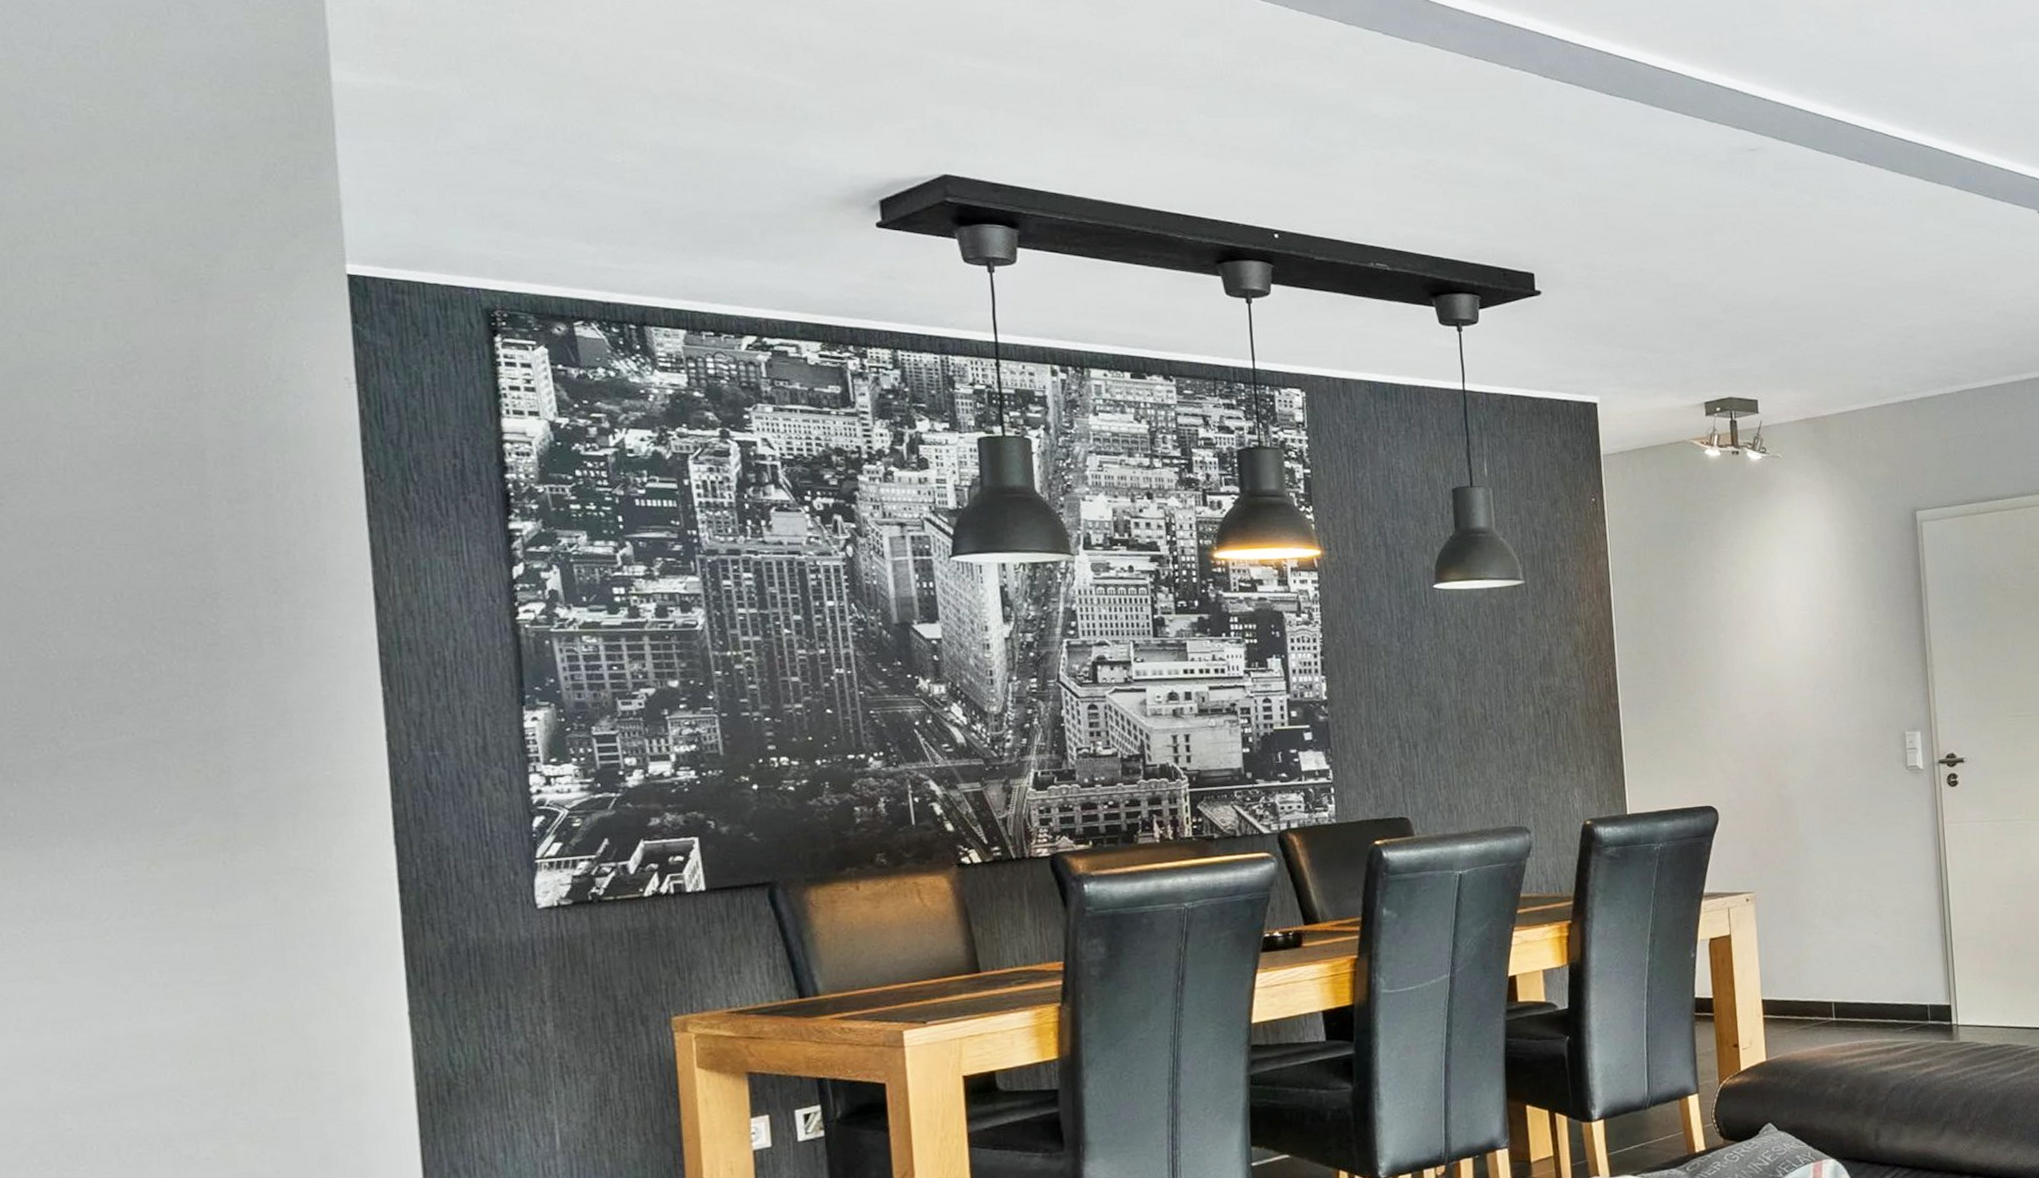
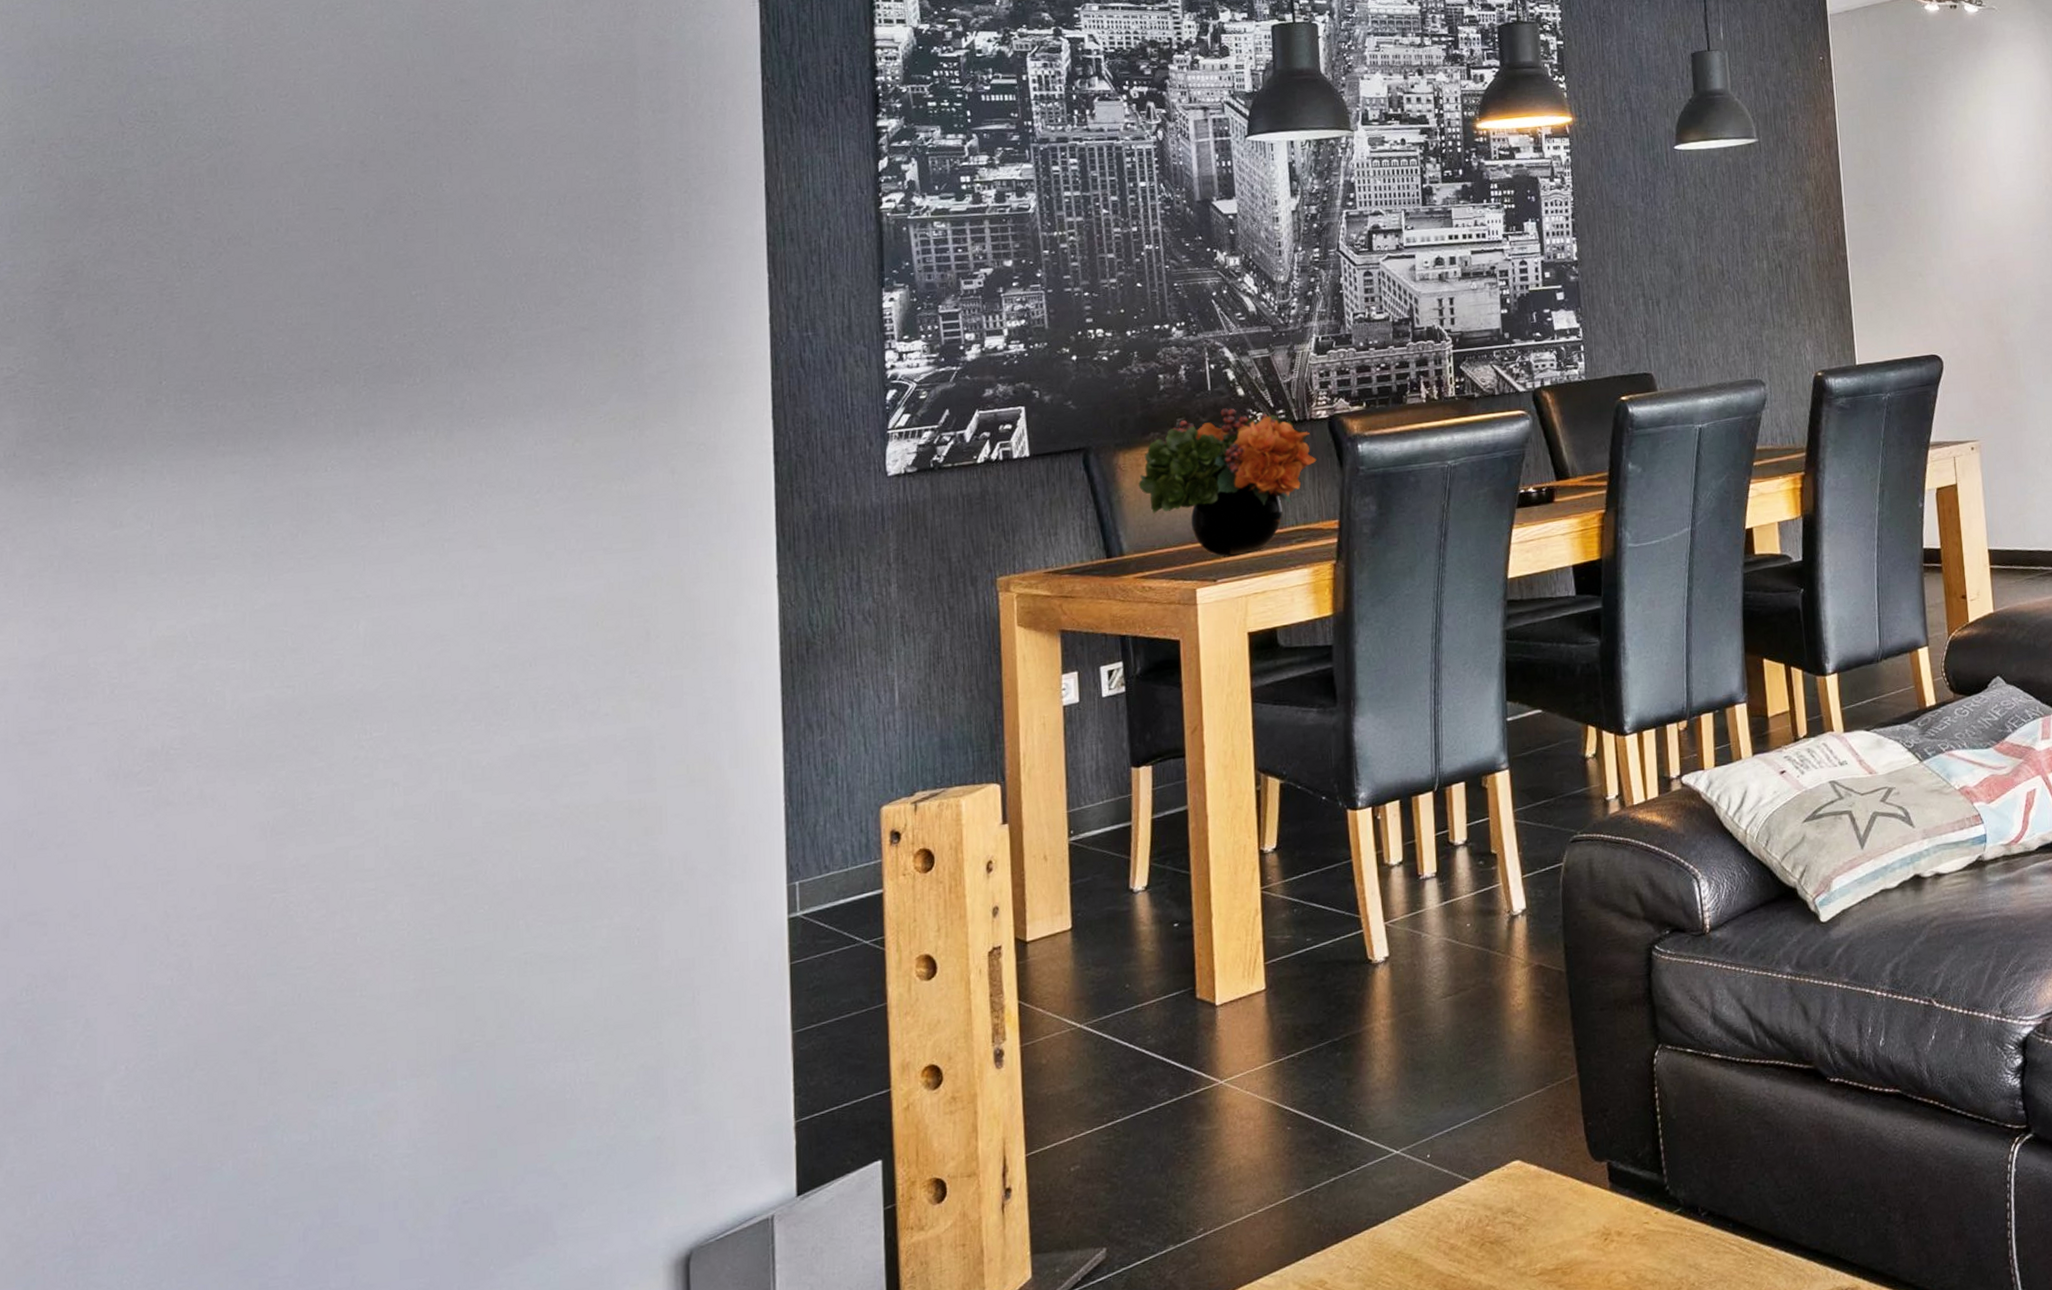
flower arrangement: none [834,844,1038,997] -> present [1138,408,1317,556]

